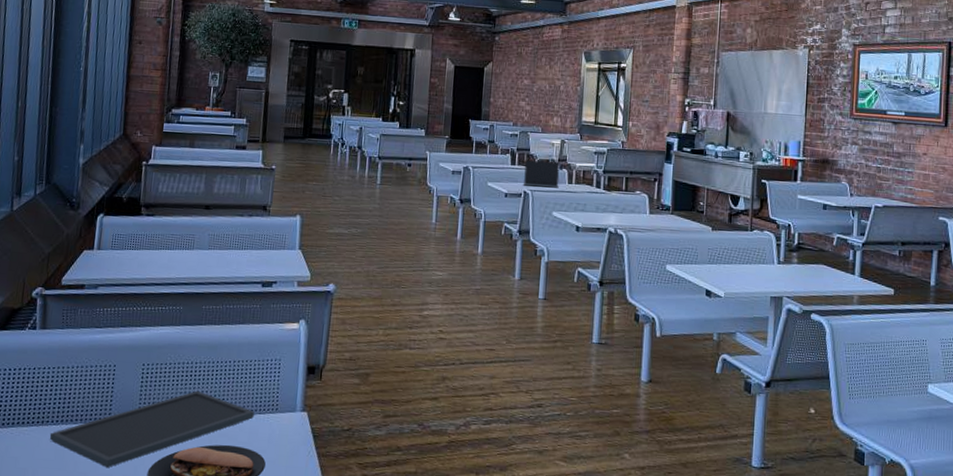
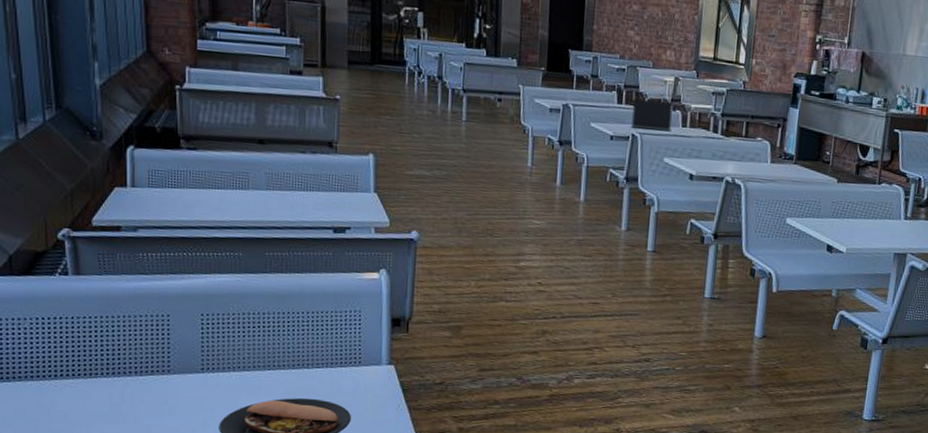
tray: present [49,390,254,467] -> none [101,342,335,421]

